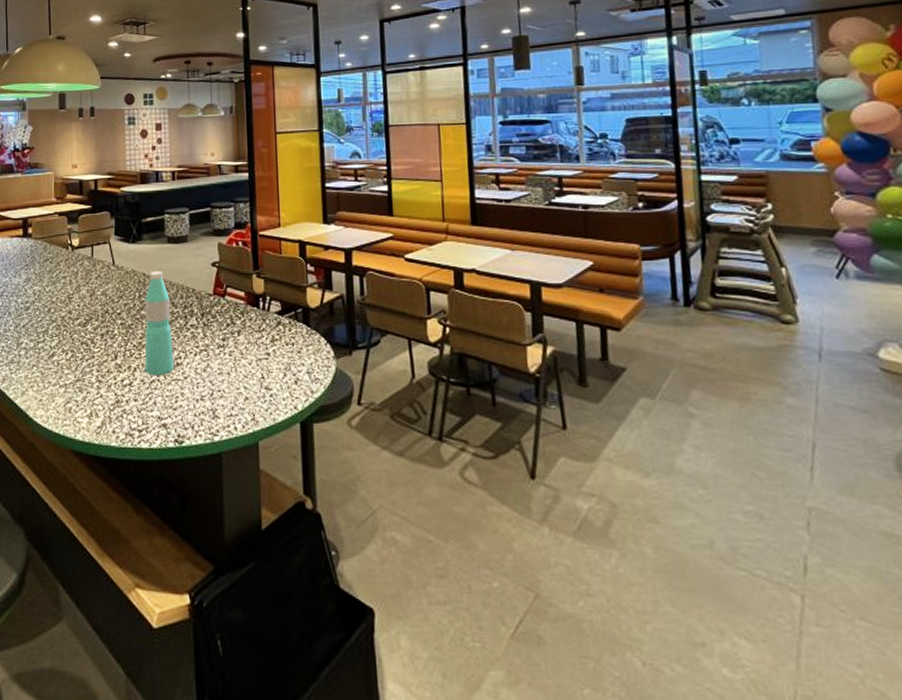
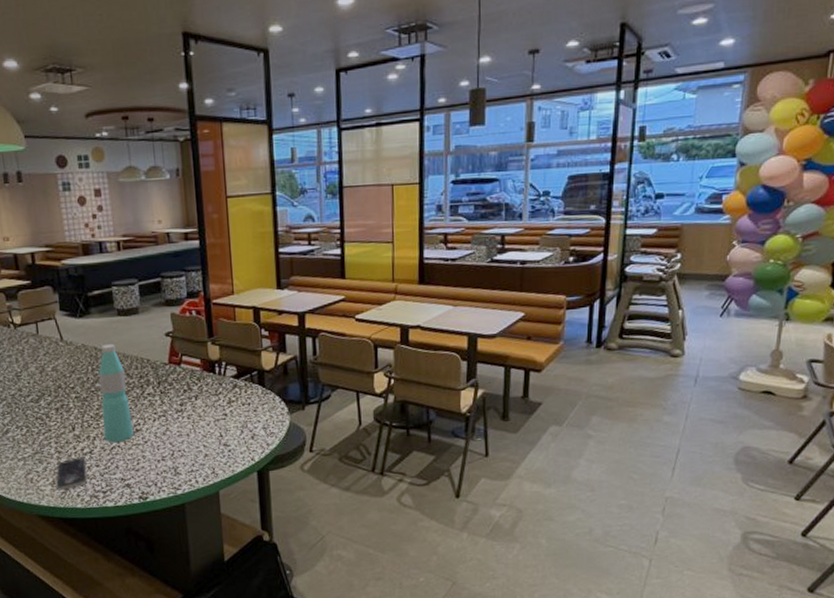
smartphone: none [93,389,125,425] -> present [56,457,88,491]

